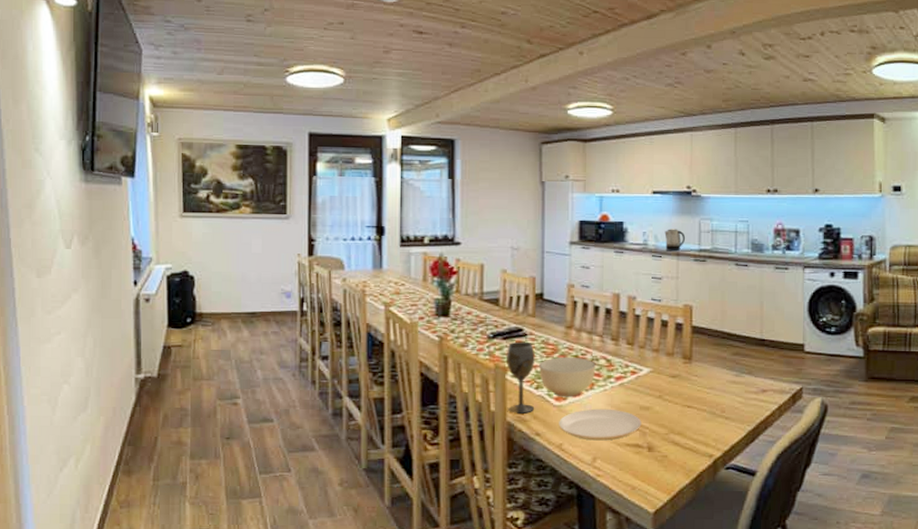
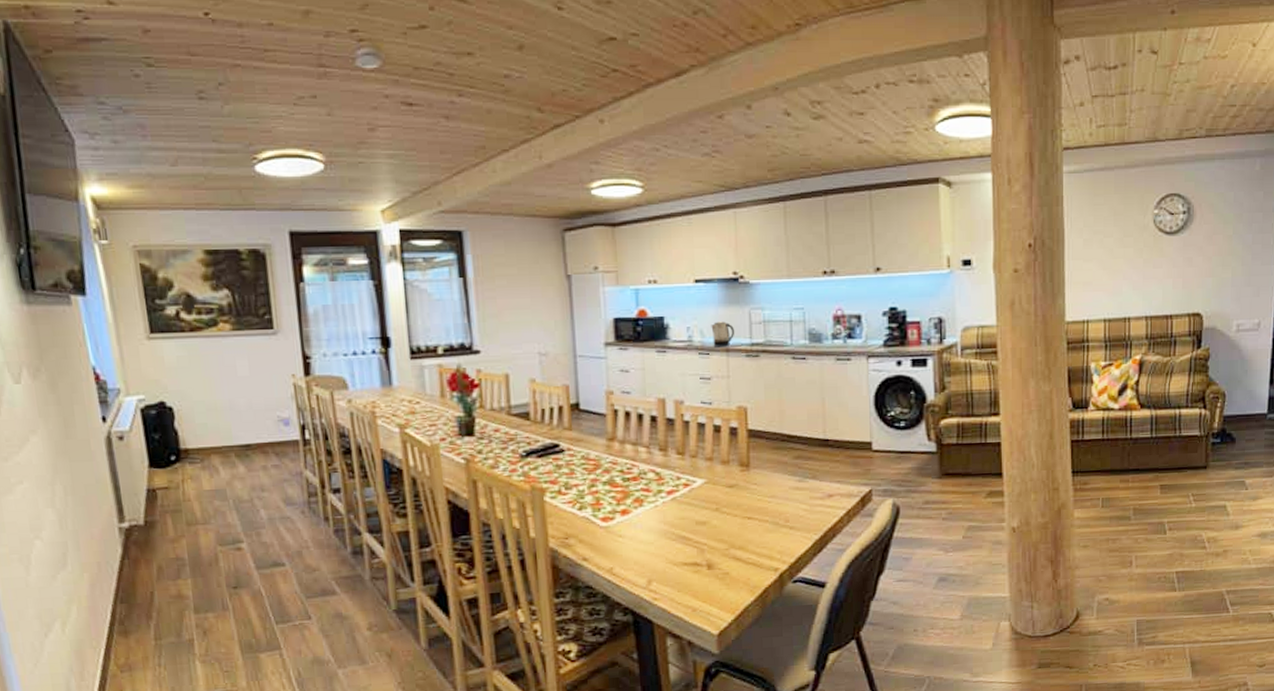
wine glass: present [507,341,535,414] -> none [543,458,578,538]
bowl: present [539,356,596,397] -> none [581,472,644,517]
plate: present [559,408,642,441] -> none [607,526,699,562]

